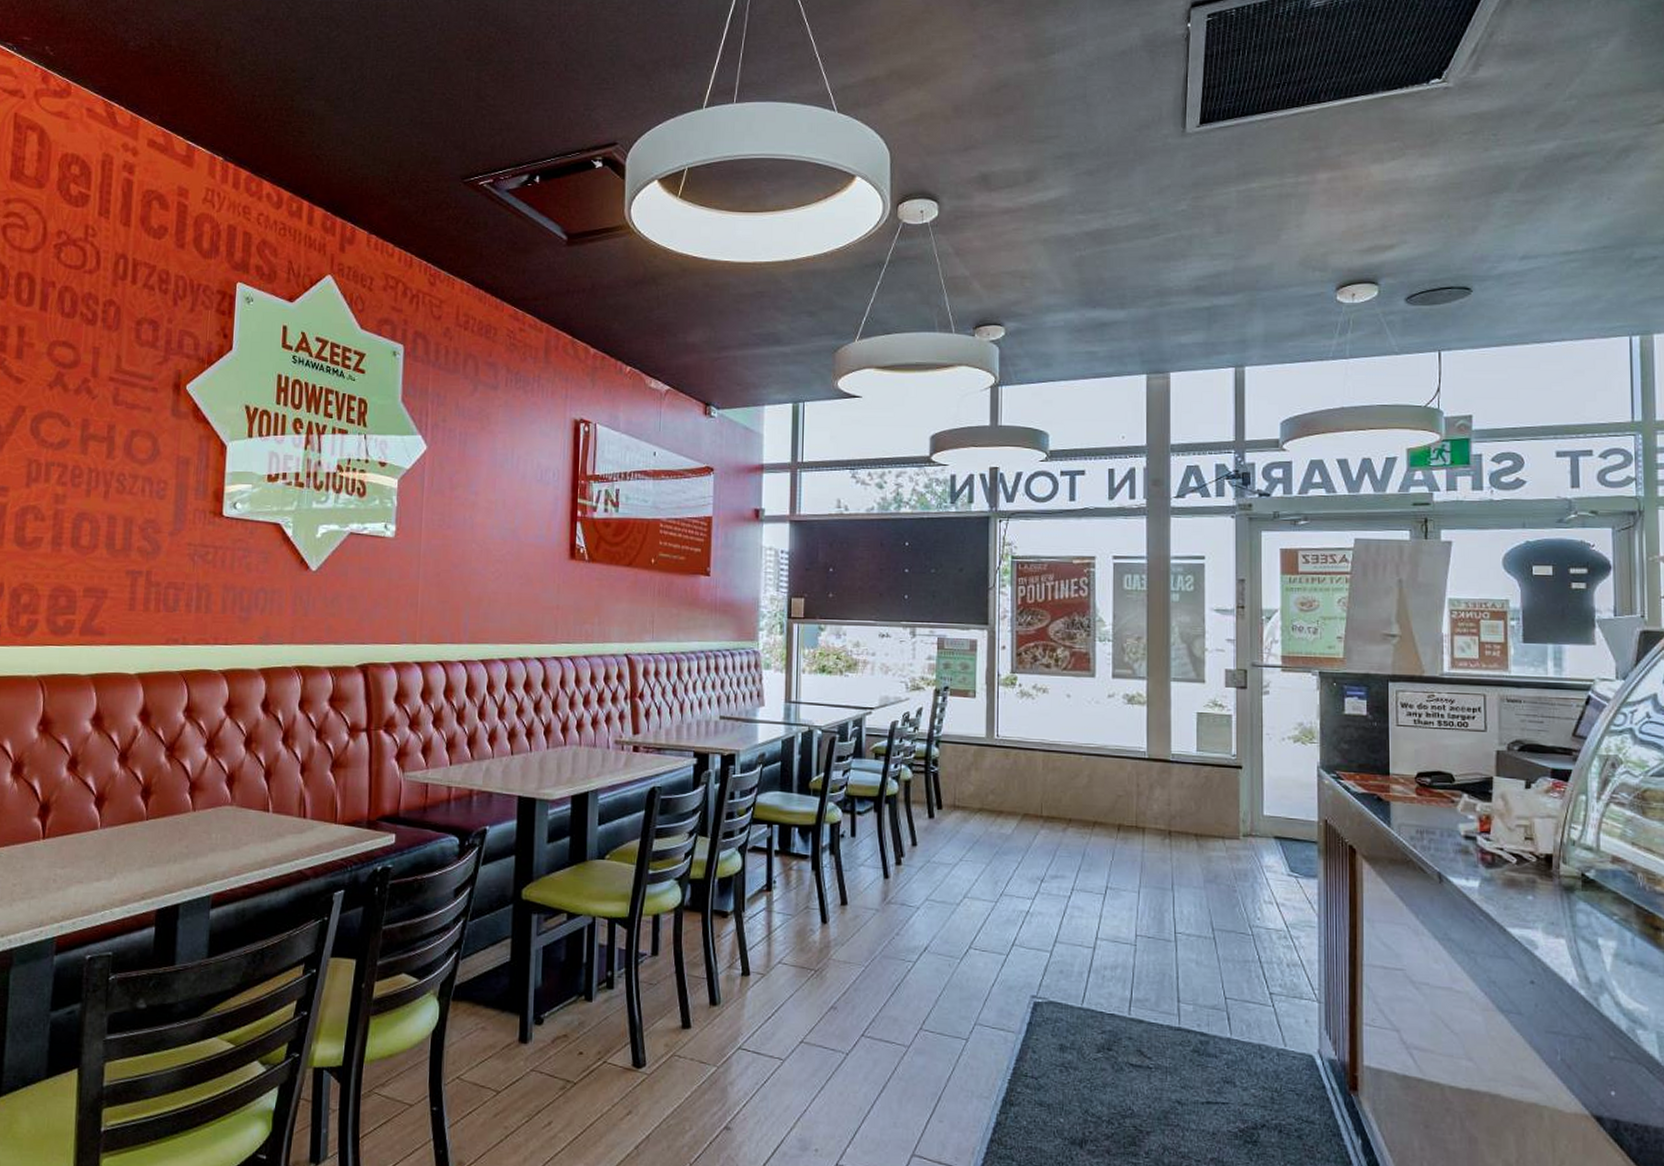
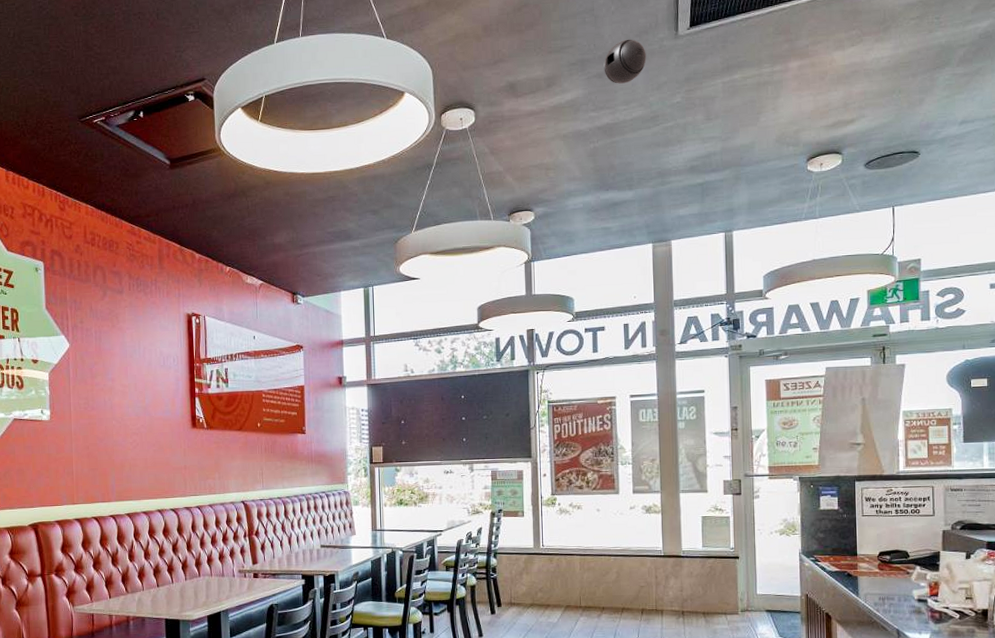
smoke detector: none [1095,133,1147,184] -> present [603,39,646,84]

